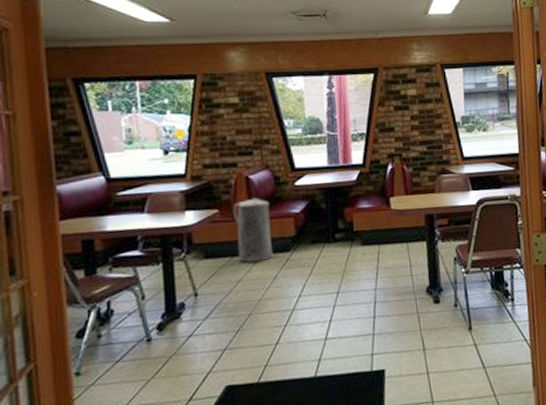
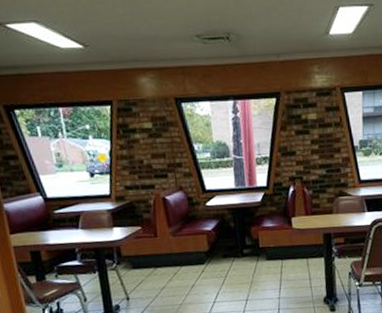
trash can: present [232,197,274,263] -> none [152,216,191,273]

